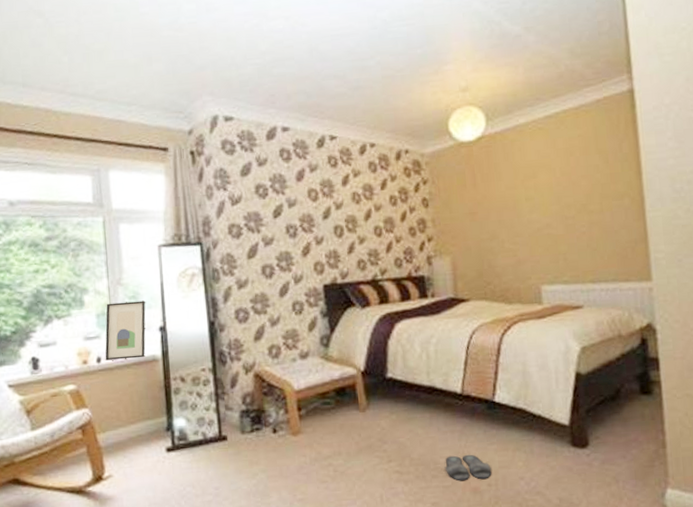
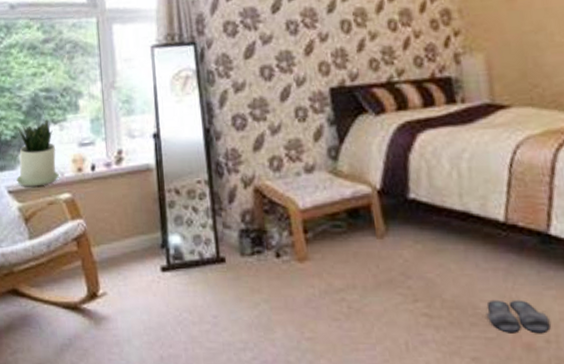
planter: none [17,316,63,381] -> present [16,120,59,187]
picture frame: present [105,300,147,361] -> none [99,105,140,169]

